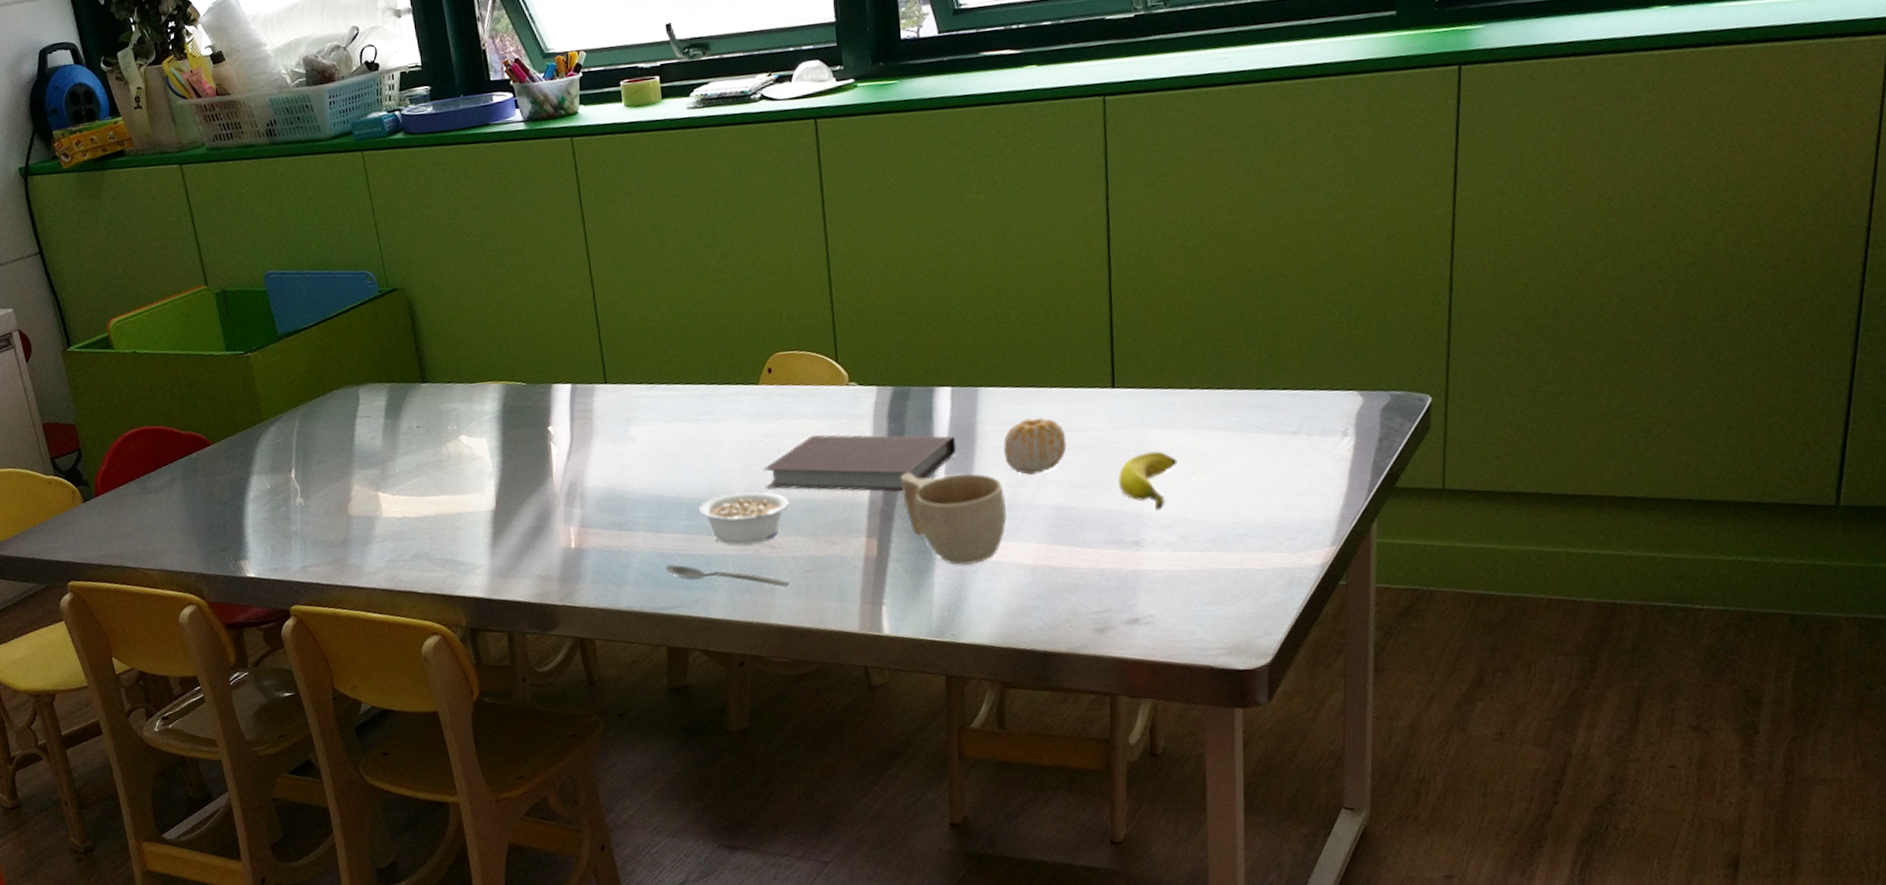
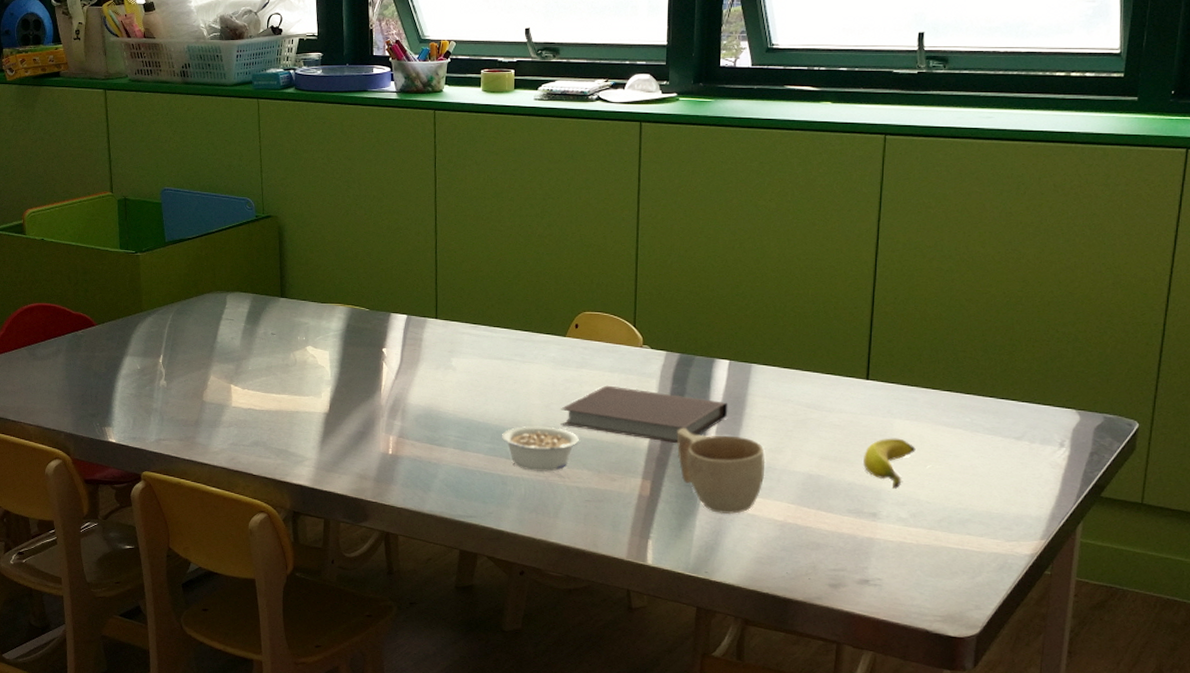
spoon: present [666,565,790,587] -> none [467,480,572,512]
fruit: present [1003,417,1067,475] -> none [768,396,823,445]

